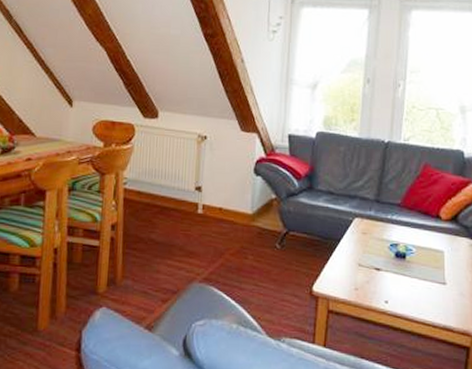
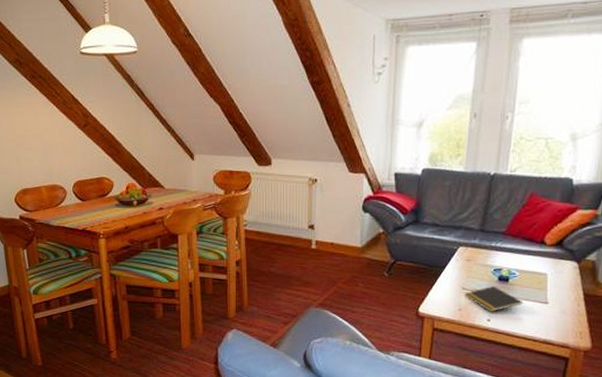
notepad: none [361,262,421,293] -> present [465,285,523,312]

